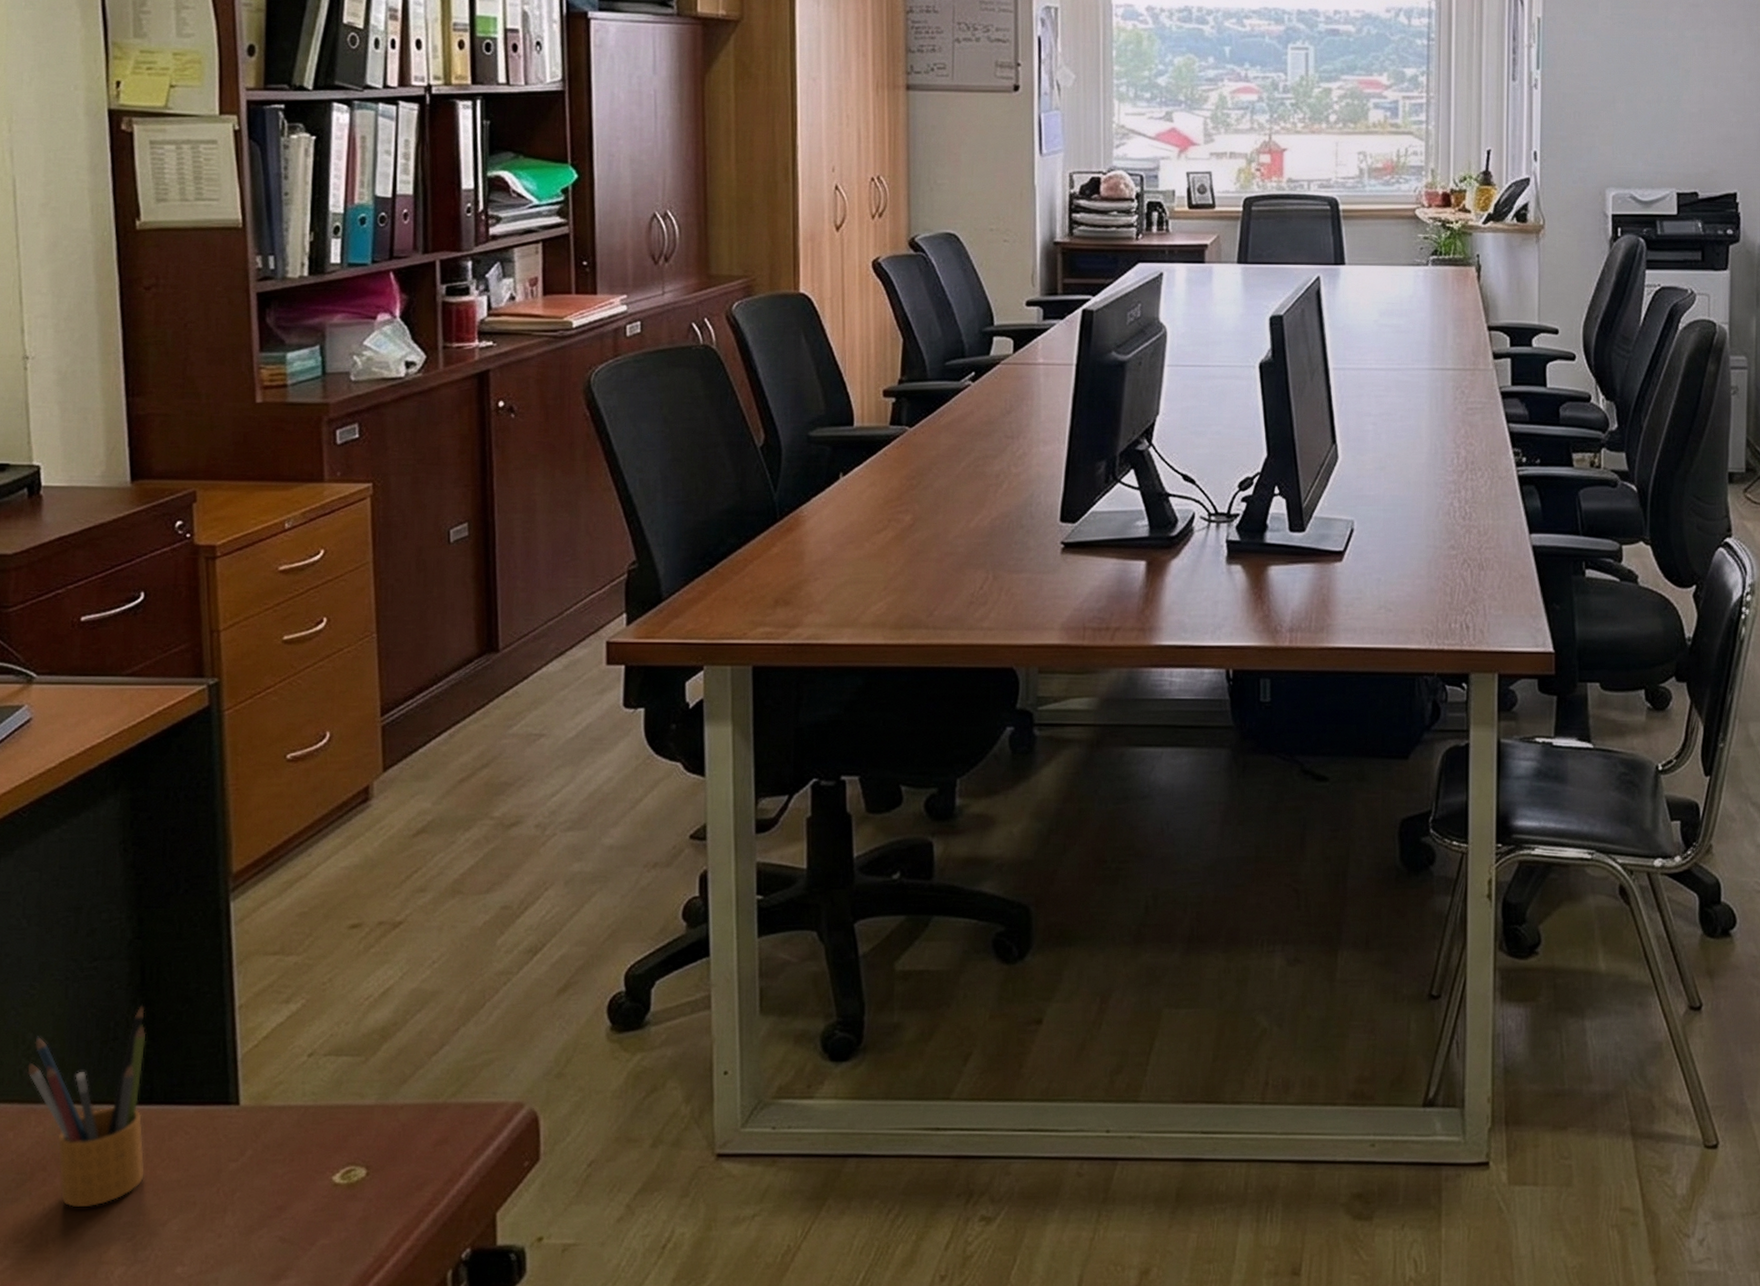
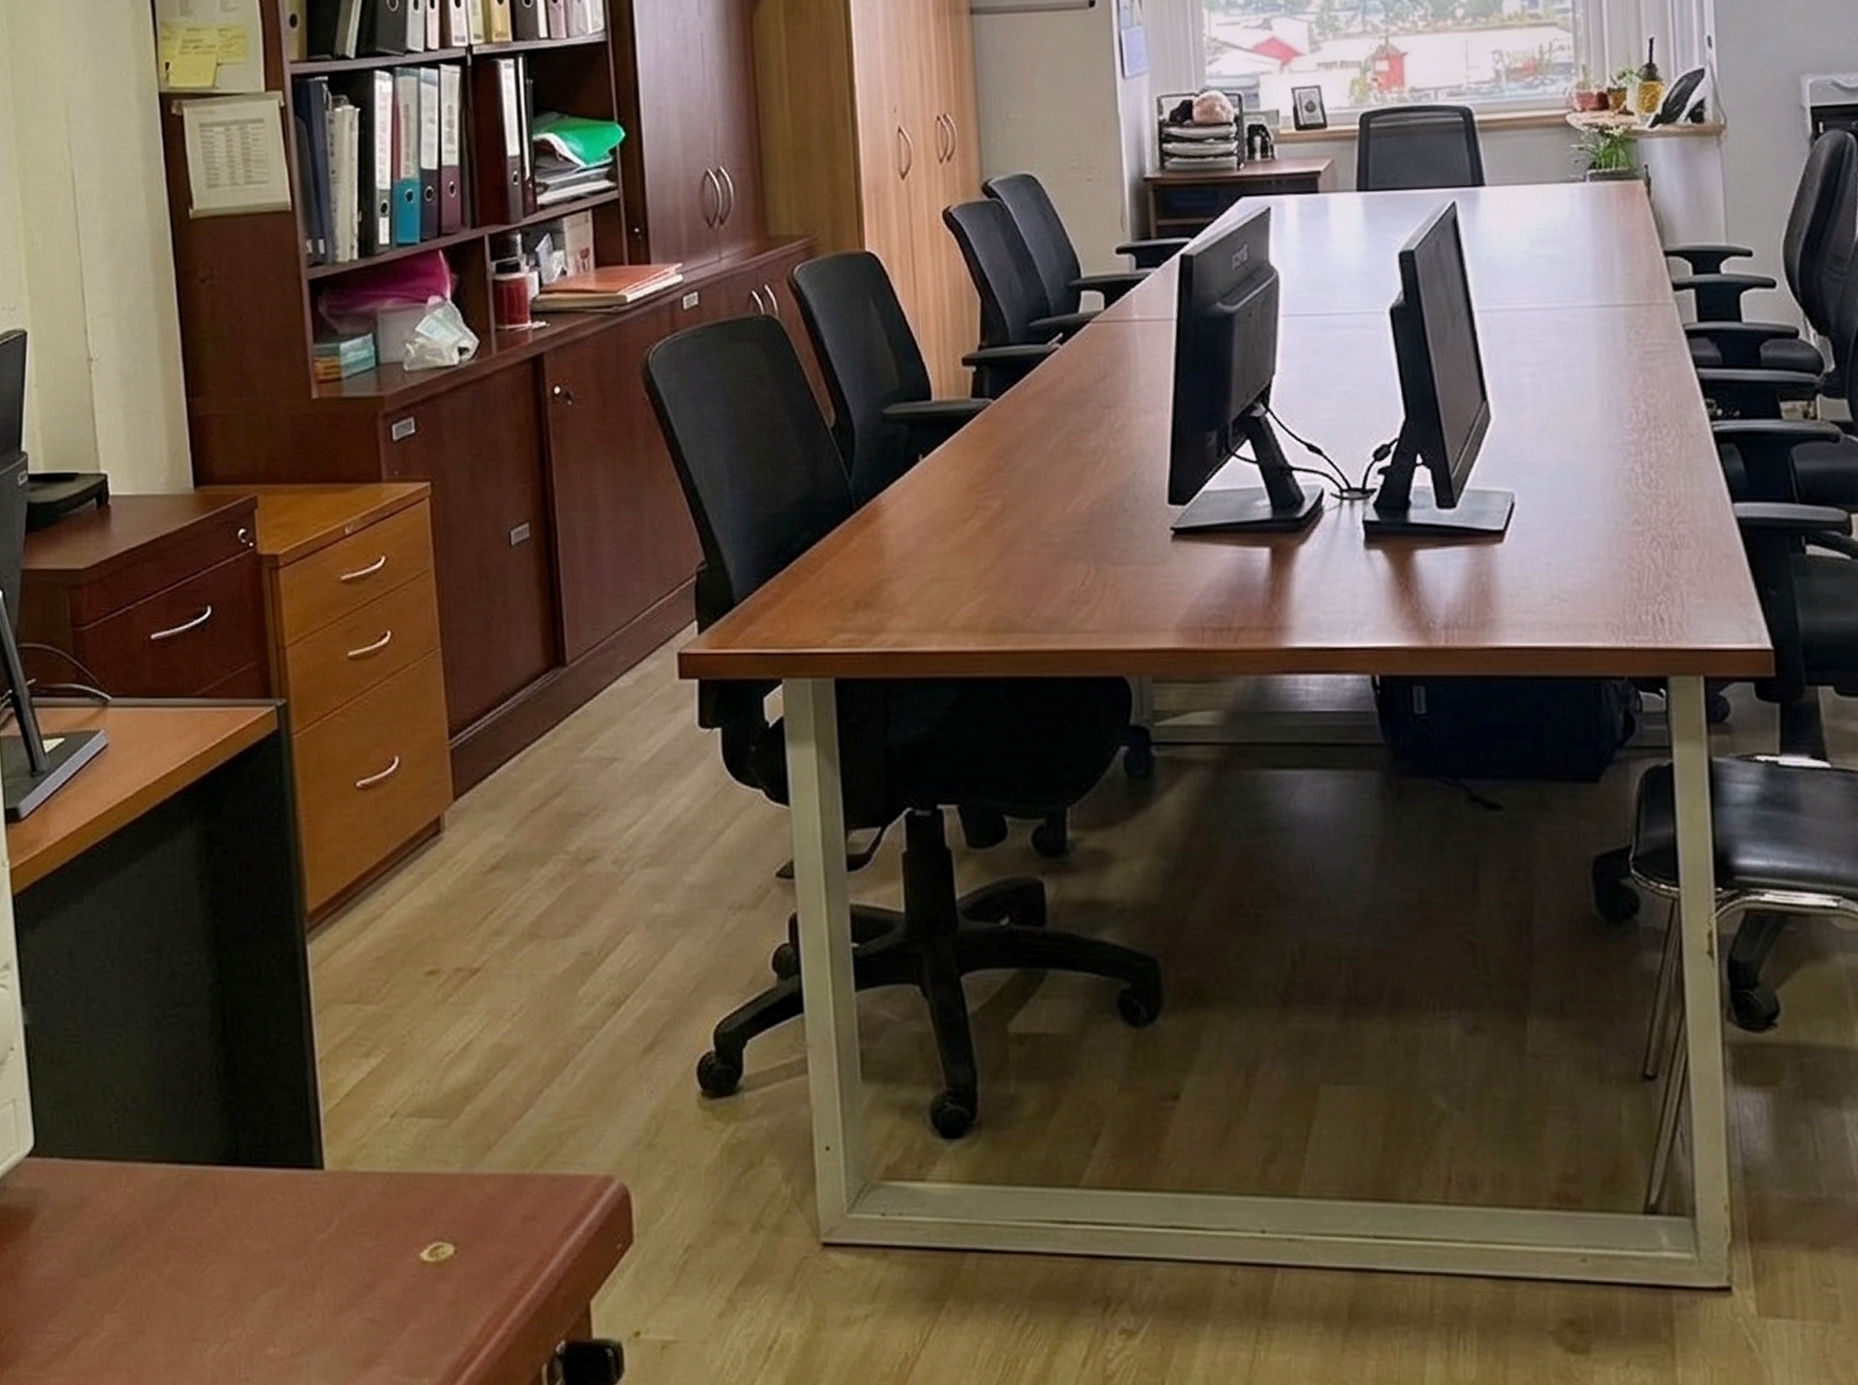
pencil box: present [27,1003,147,1207] -> none [116,1055,233,1277]

